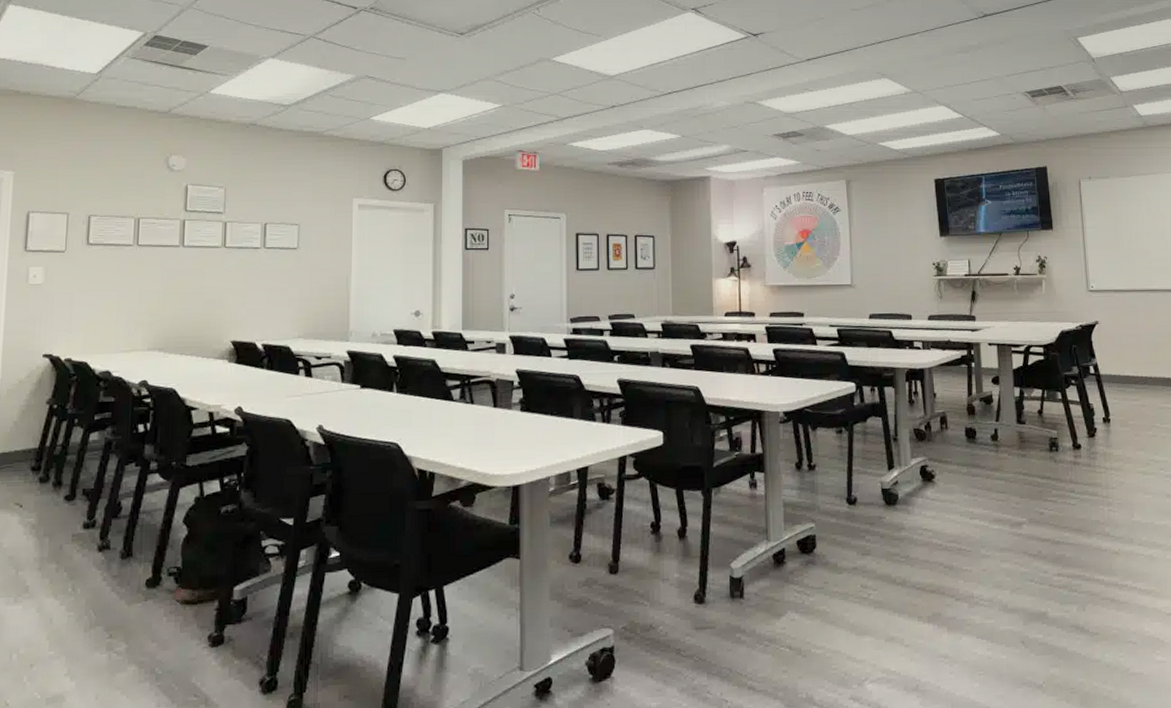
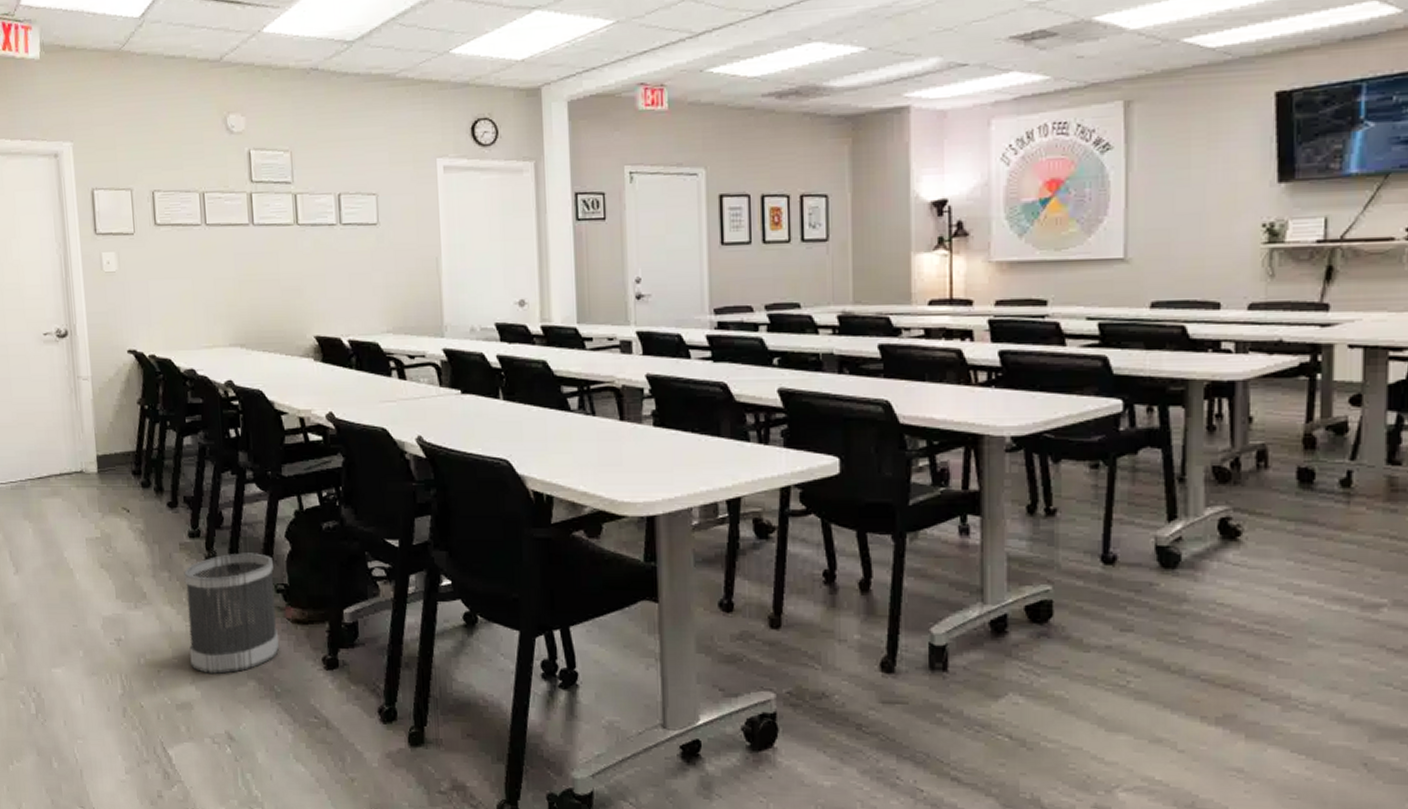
wastebasket: none [68,539,168,663] -> present [184,553,279,674]

